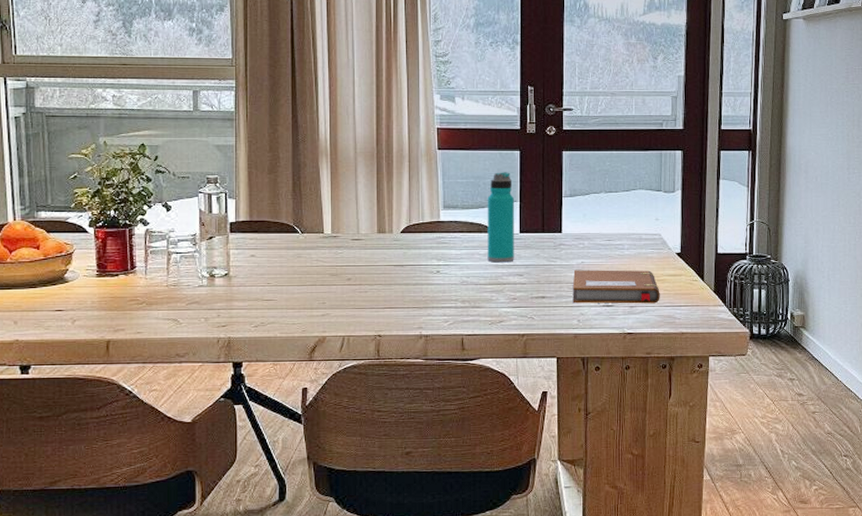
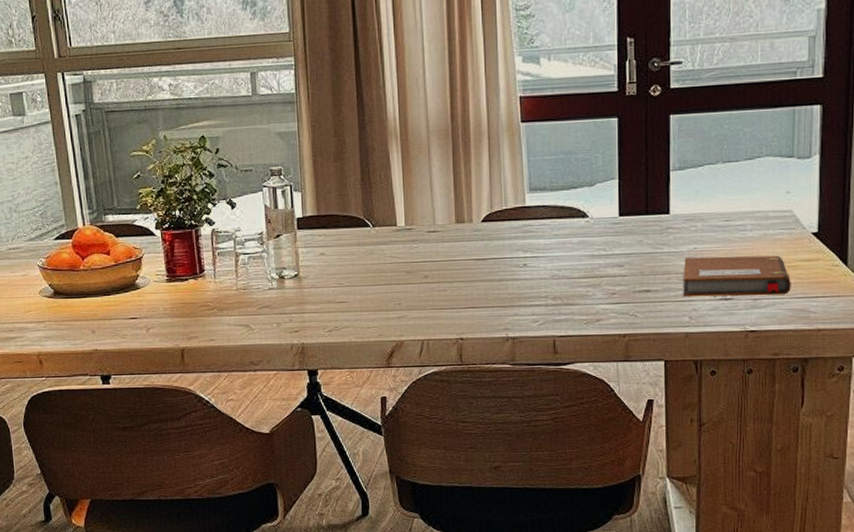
water bottle: present [487,172,514,263] -> none [580,144,613,252]

